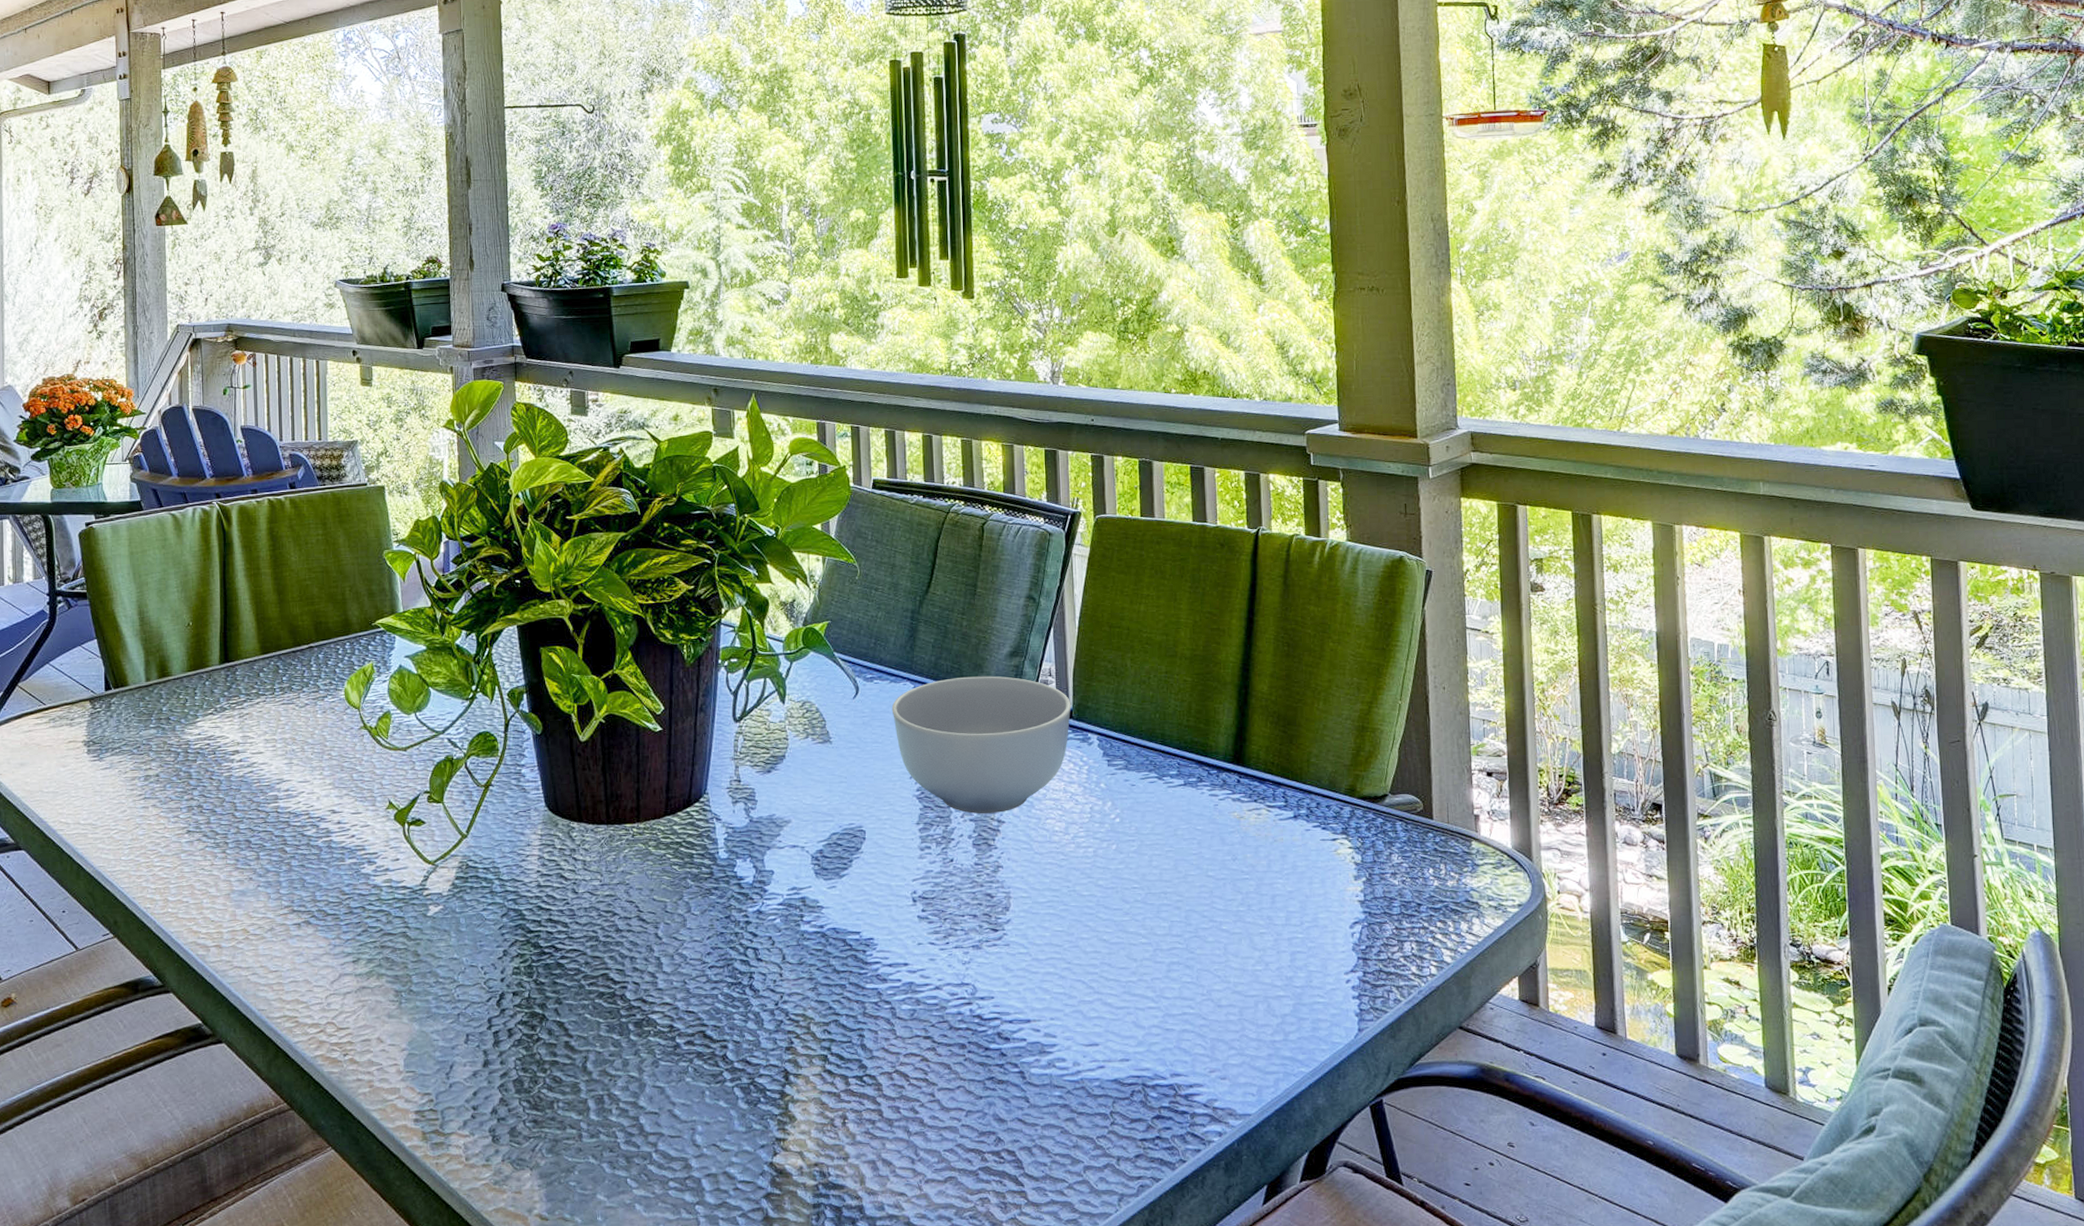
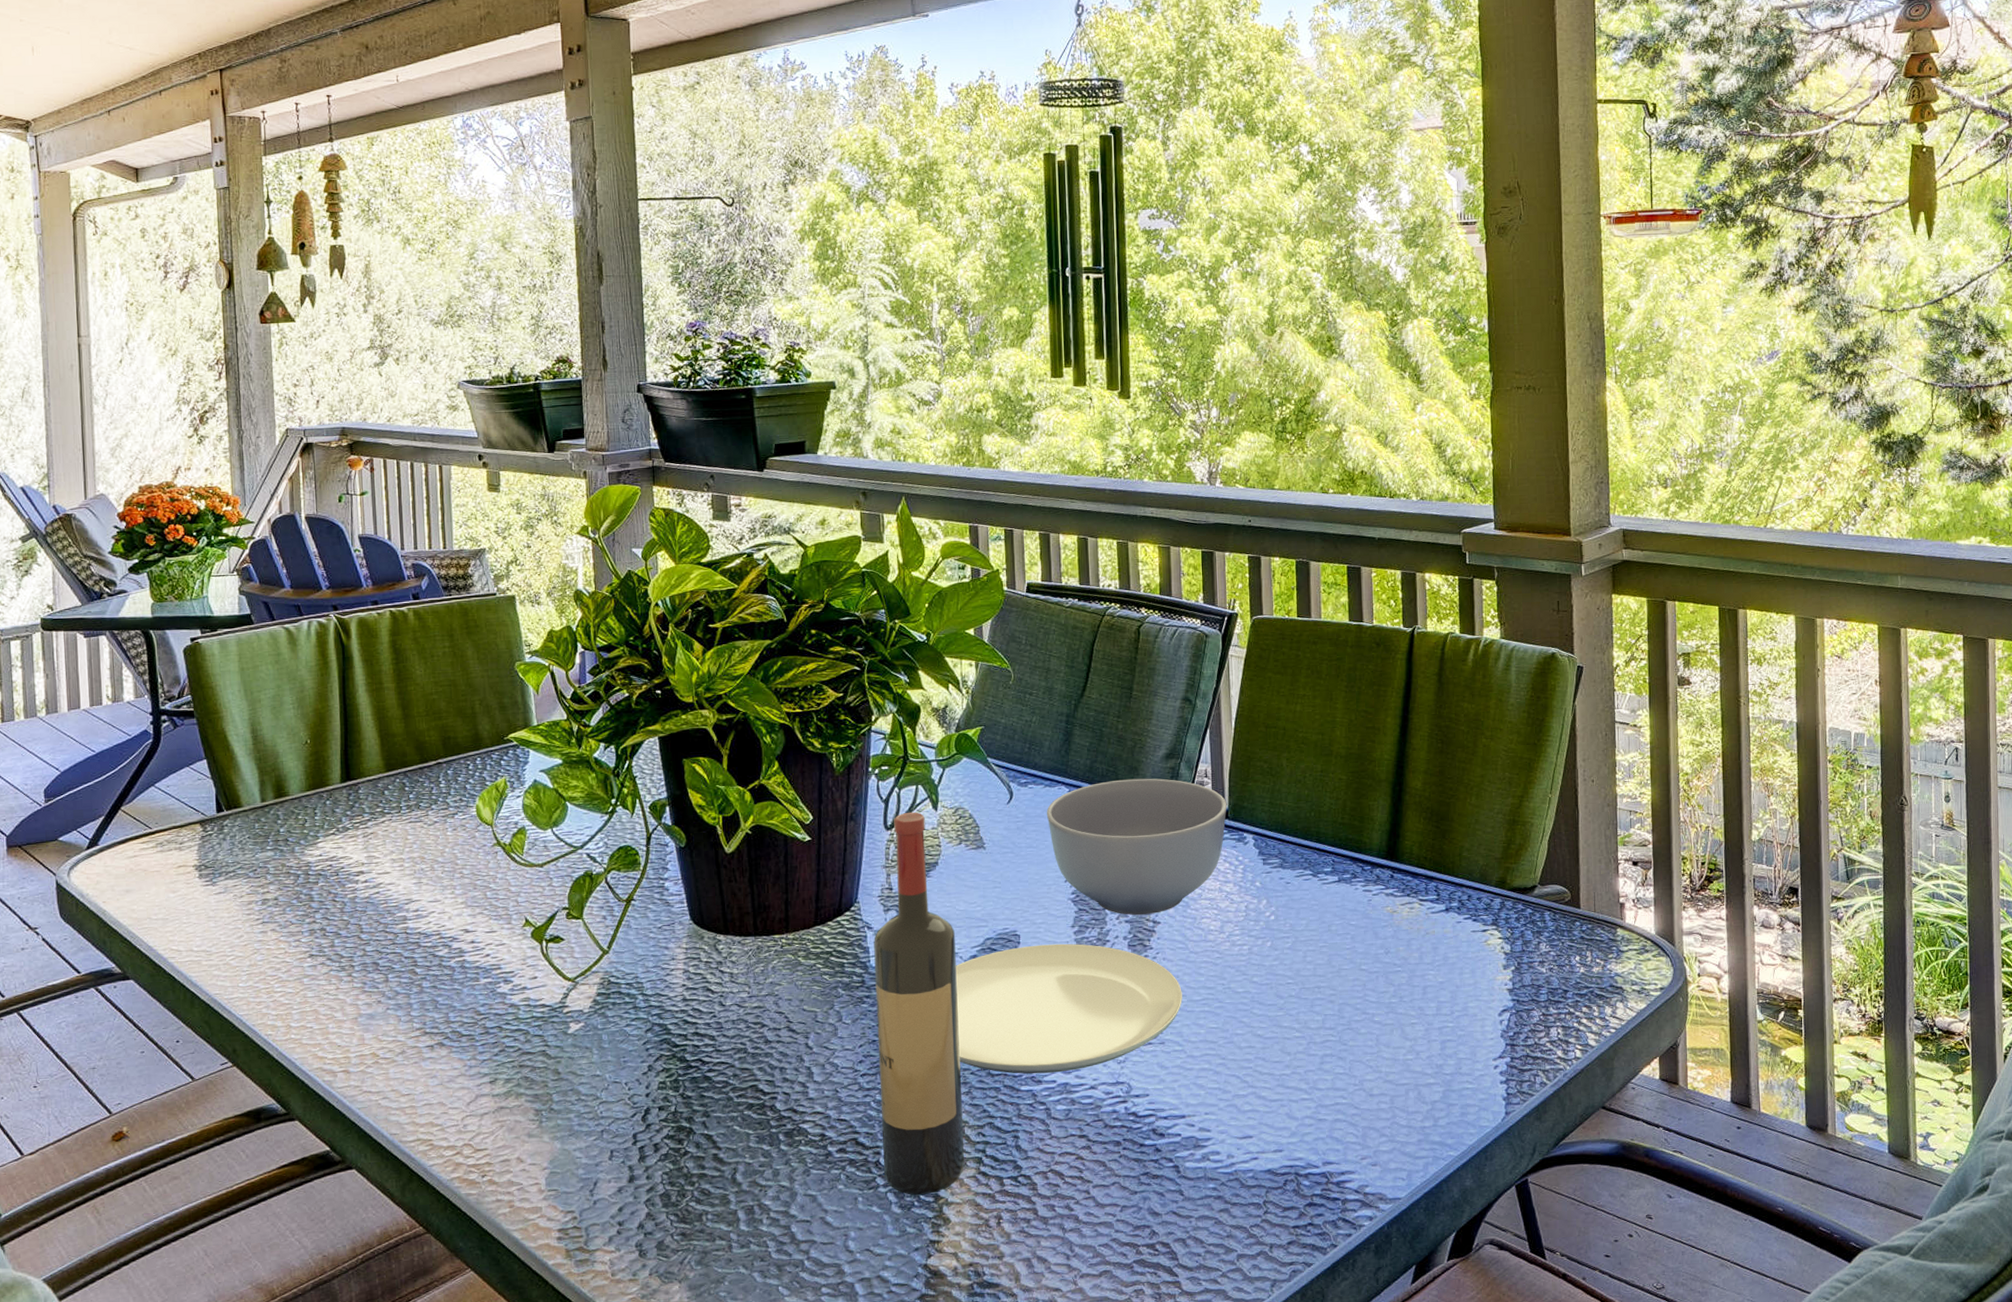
wine bottle: none [722,704,810,1092] -> present [873,811,964,1195]
plate: none [801,840,1027,972] -> present [955,943,1182,1074]

